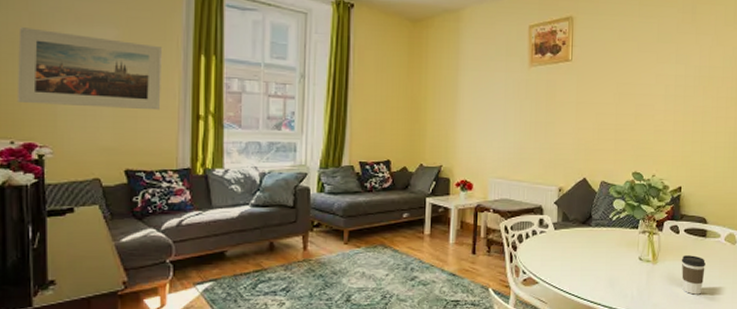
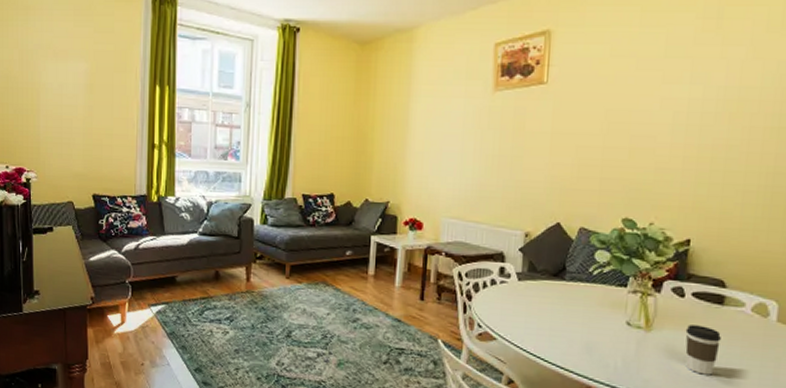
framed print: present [17,27,162,111] -> none [10,64,123,139]

